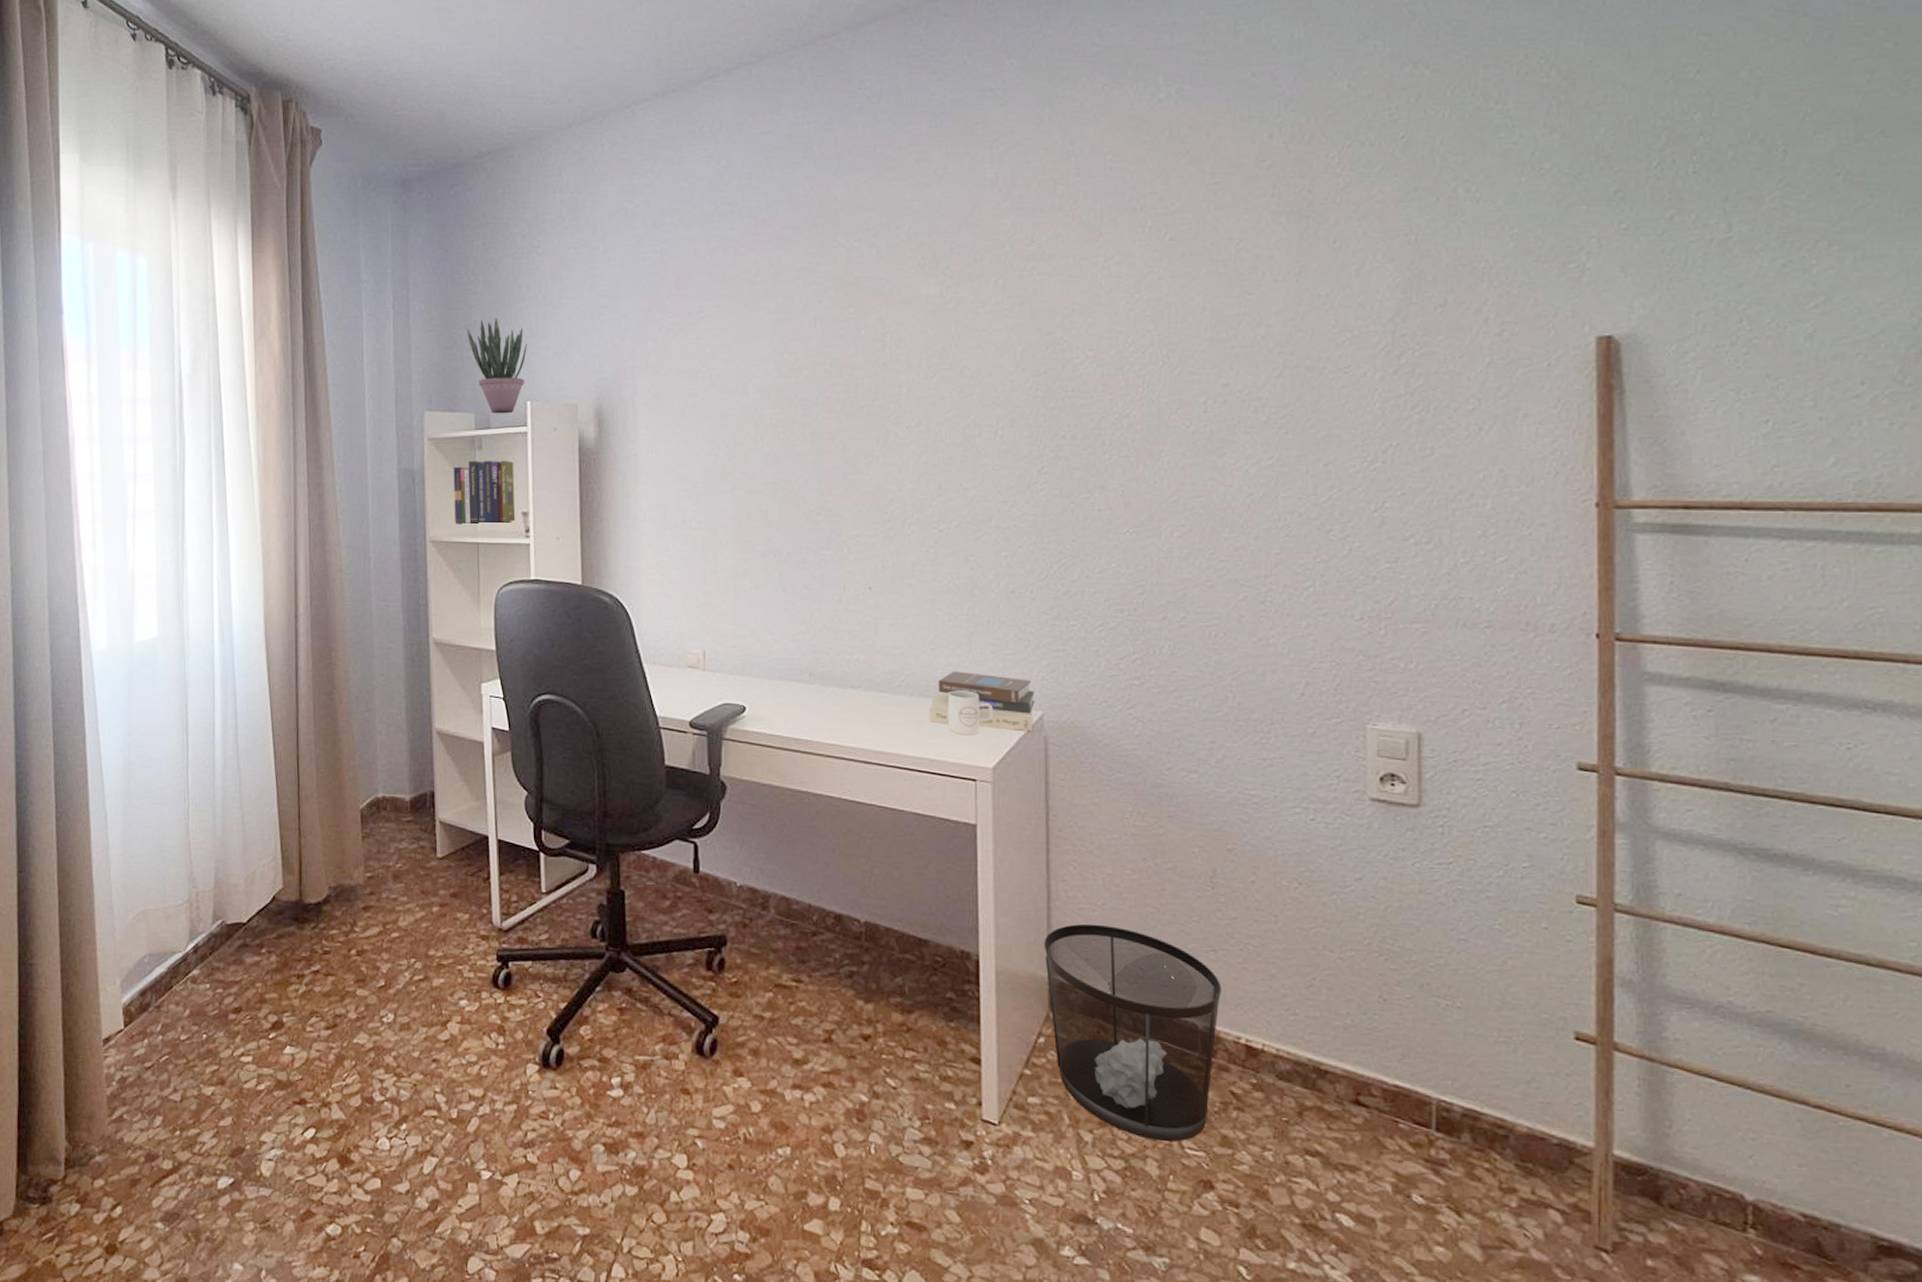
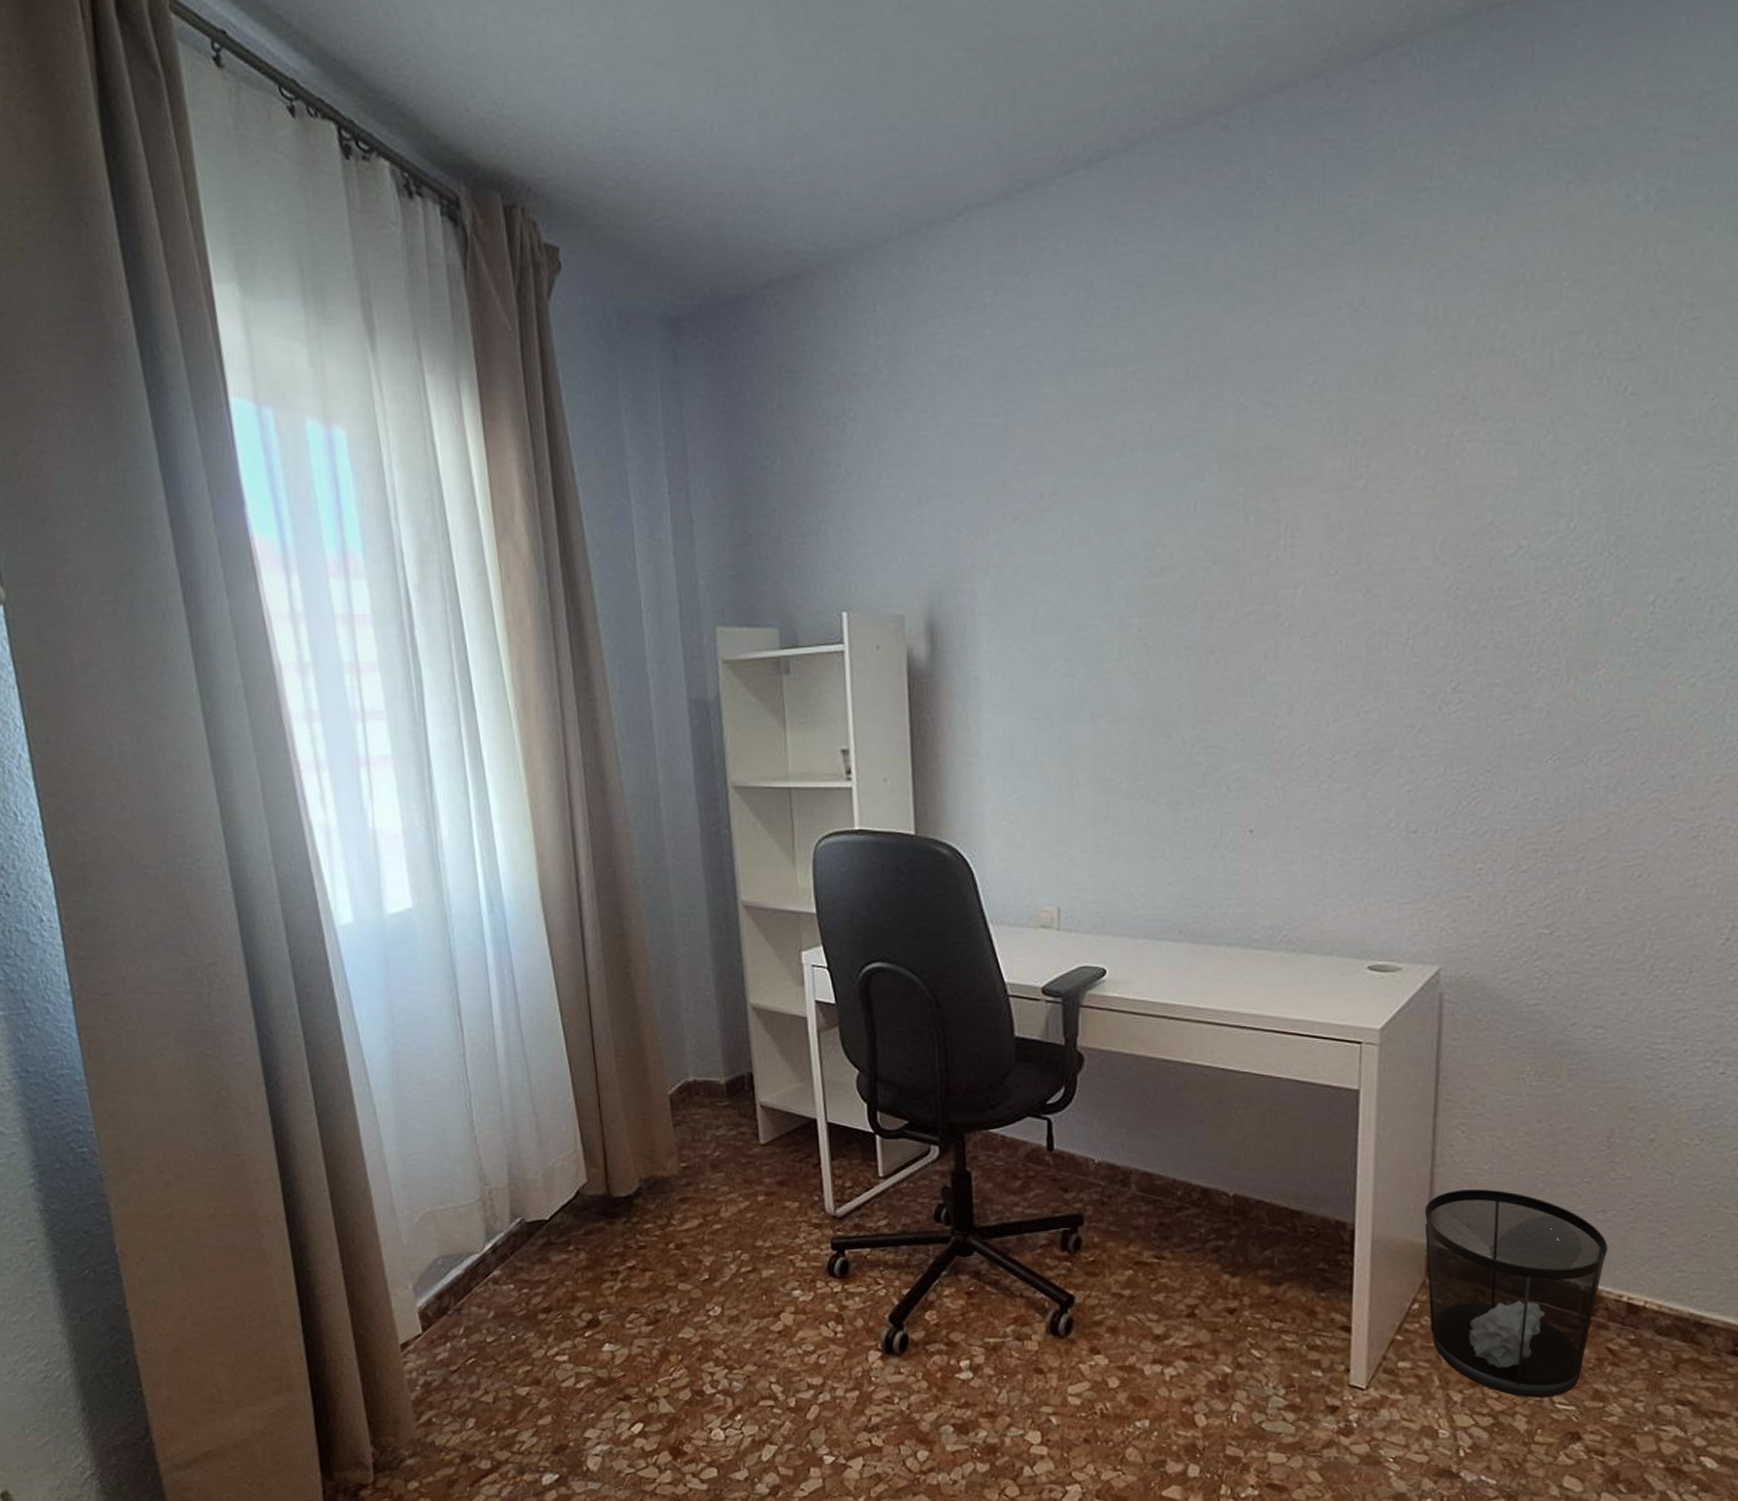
books: present [453,461,516,525] -> none [756,687,834,766]
potted plant: present [467,317,527,414] -> none [763,504,840,629]
books: present [930,671,1035,731] -> none [1313,923,1432,988]
mug: present [947,690,993,736] -> none [1333,945,1385,995]

